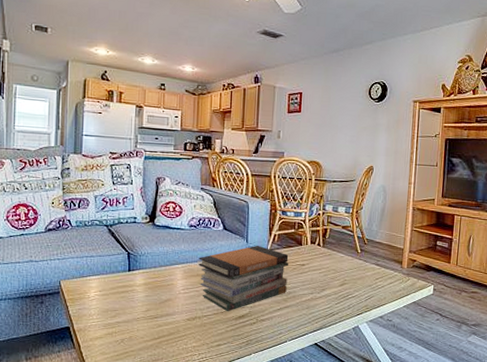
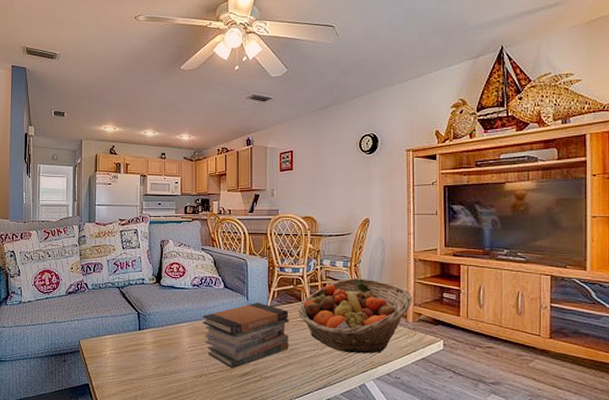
fruit basket: none [298,224,408,298] -> present [298,278,412,354]

